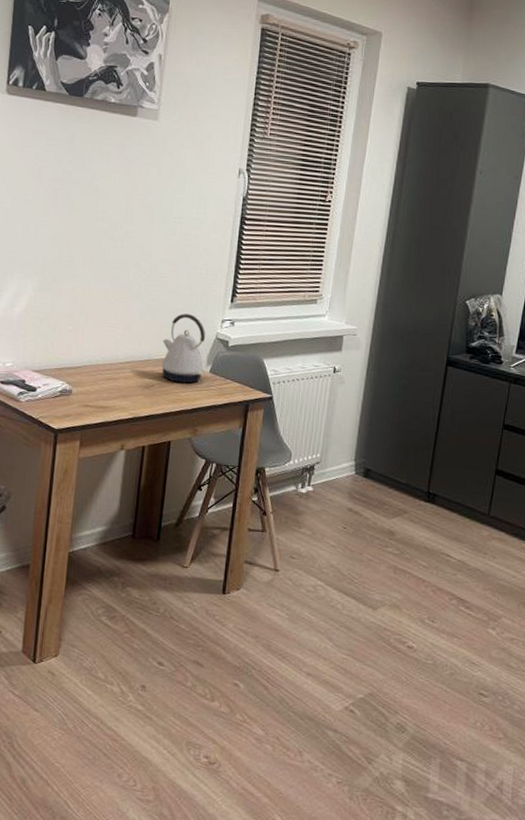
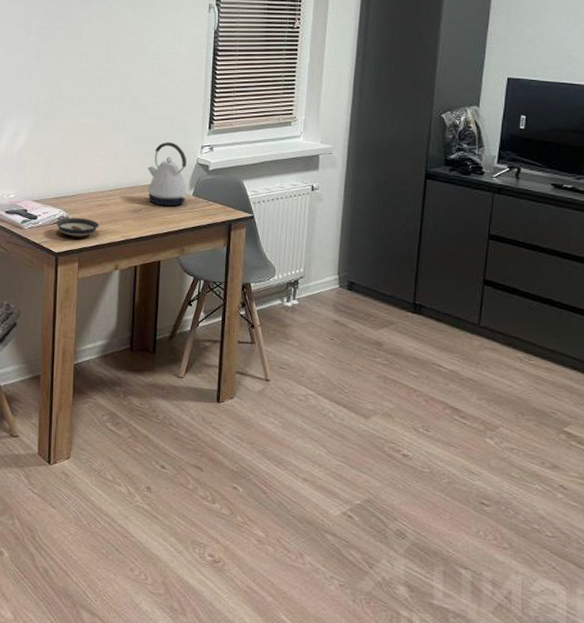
saucer: none [57,391,106,413] -> present [56,218,99,237]

